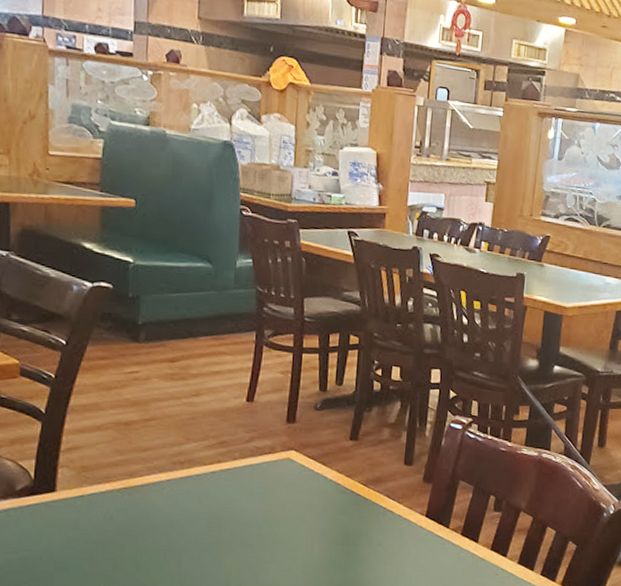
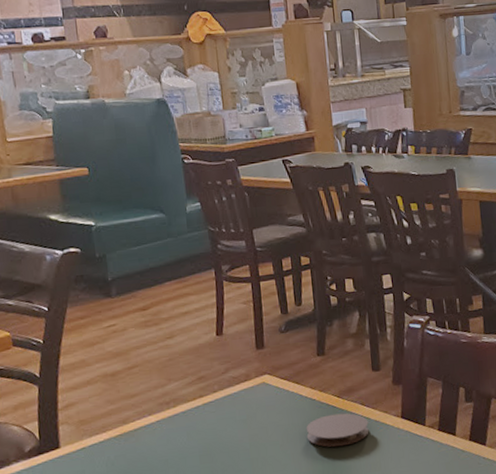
coaster: none [324,502,391,536] -> present [306,413,369,447]

